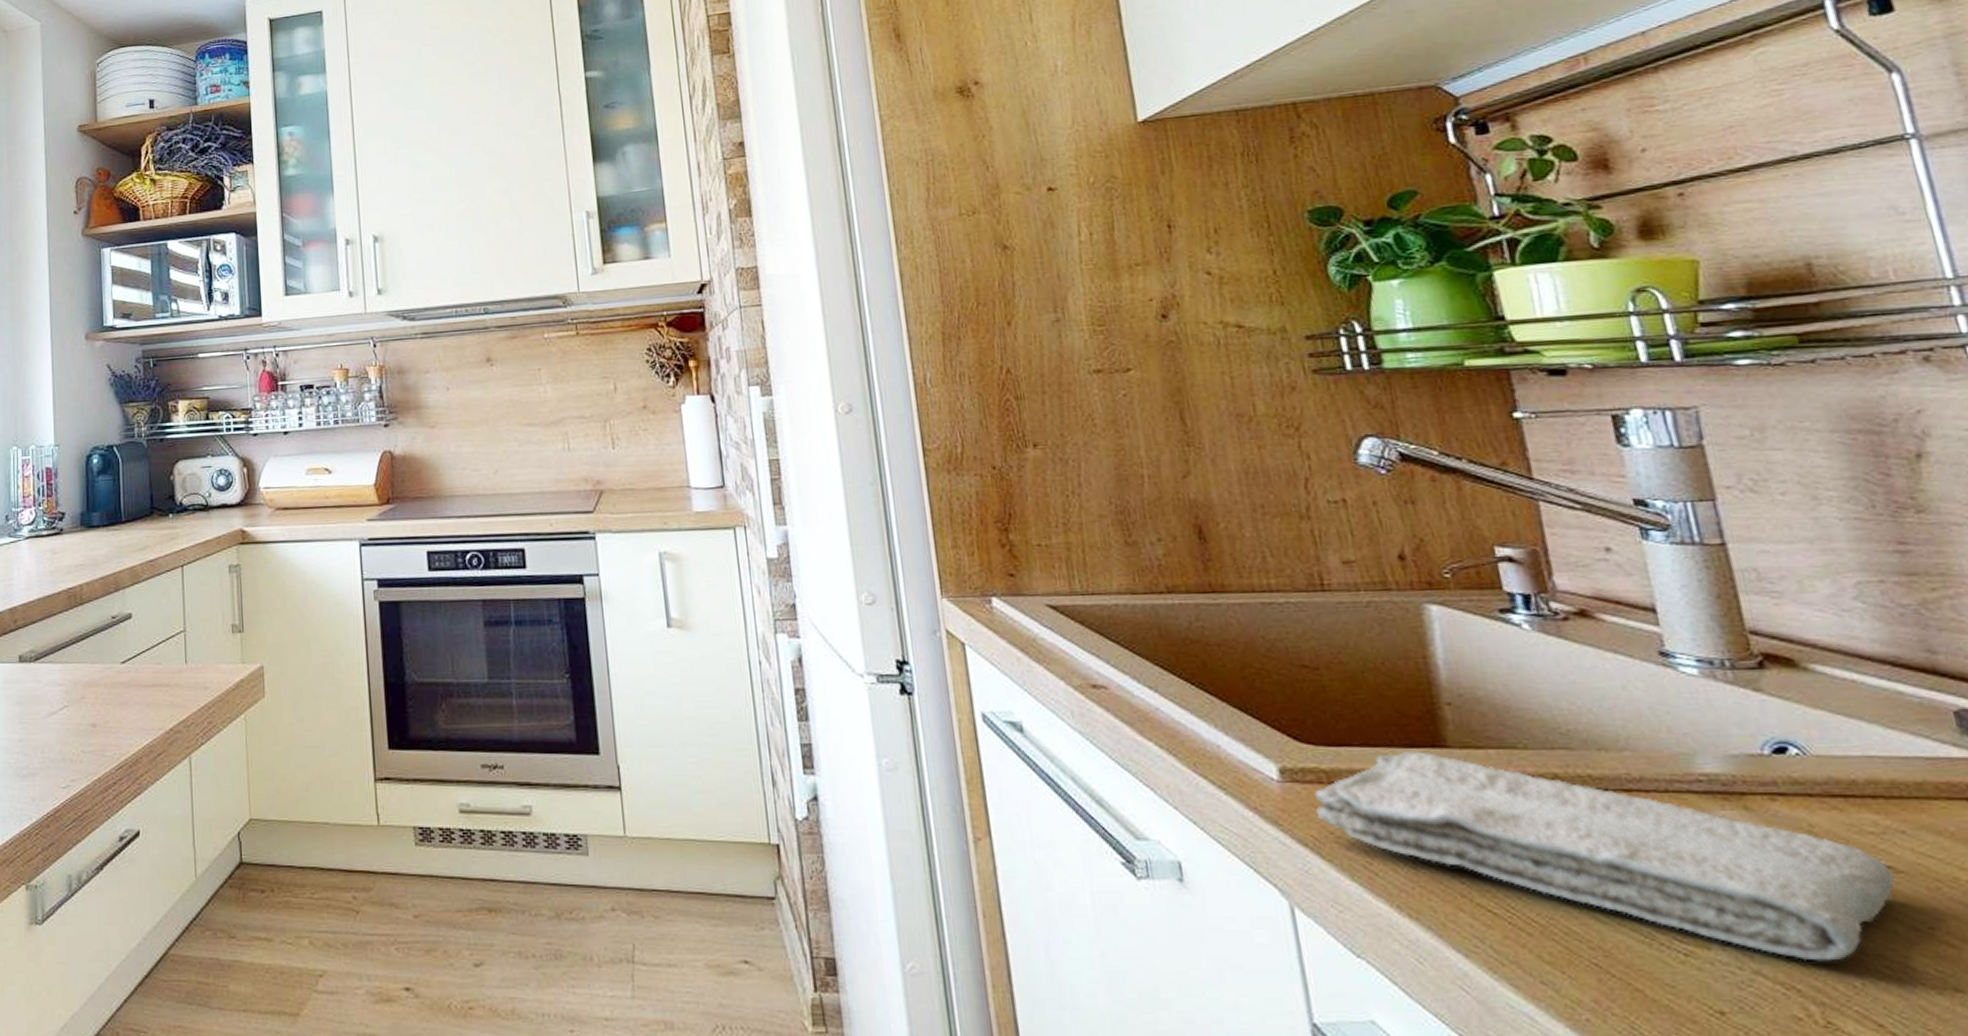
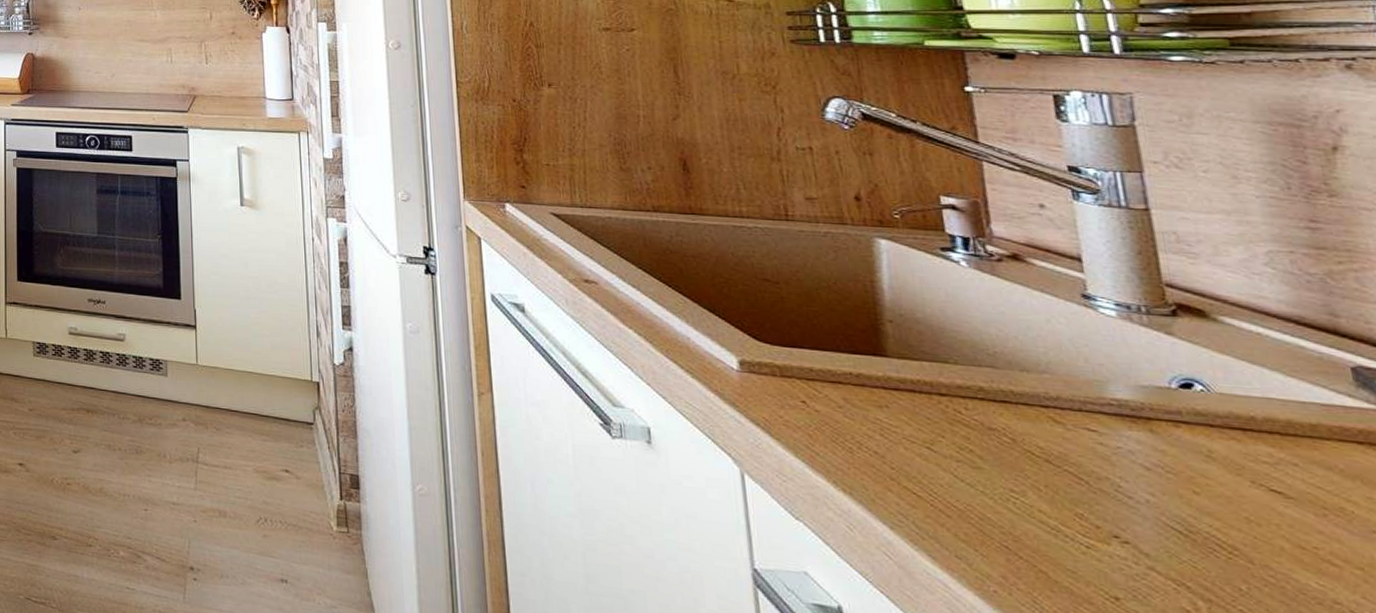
washcloth: present [1314,751,1895,962] -> none [768,357,1285,566]

